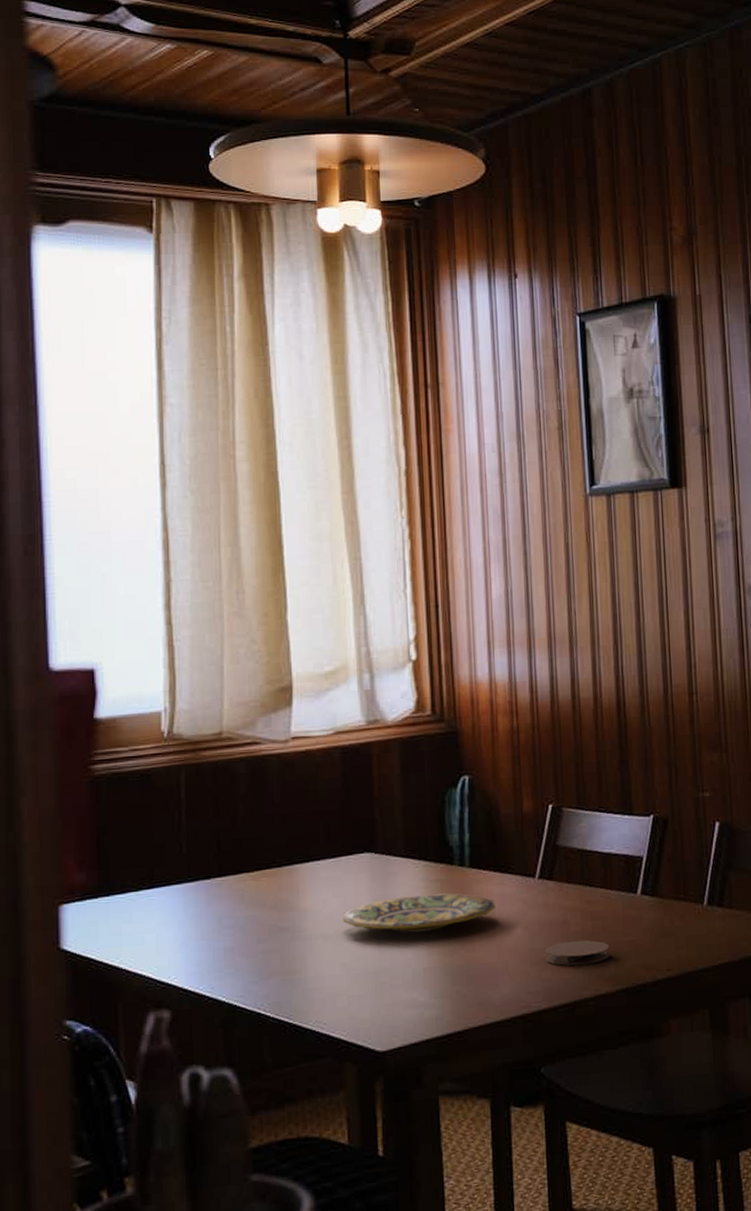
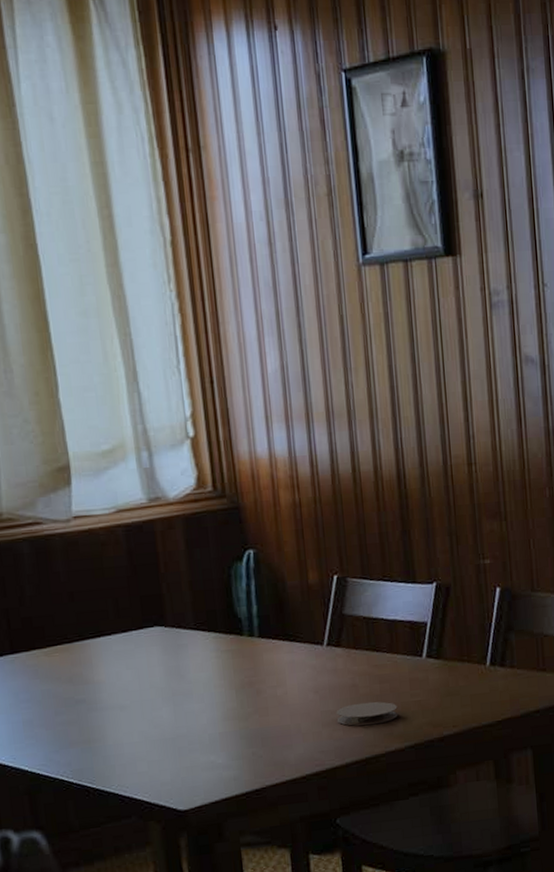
plate: present [343,893,495,933] -> none [137,662,286,701]

